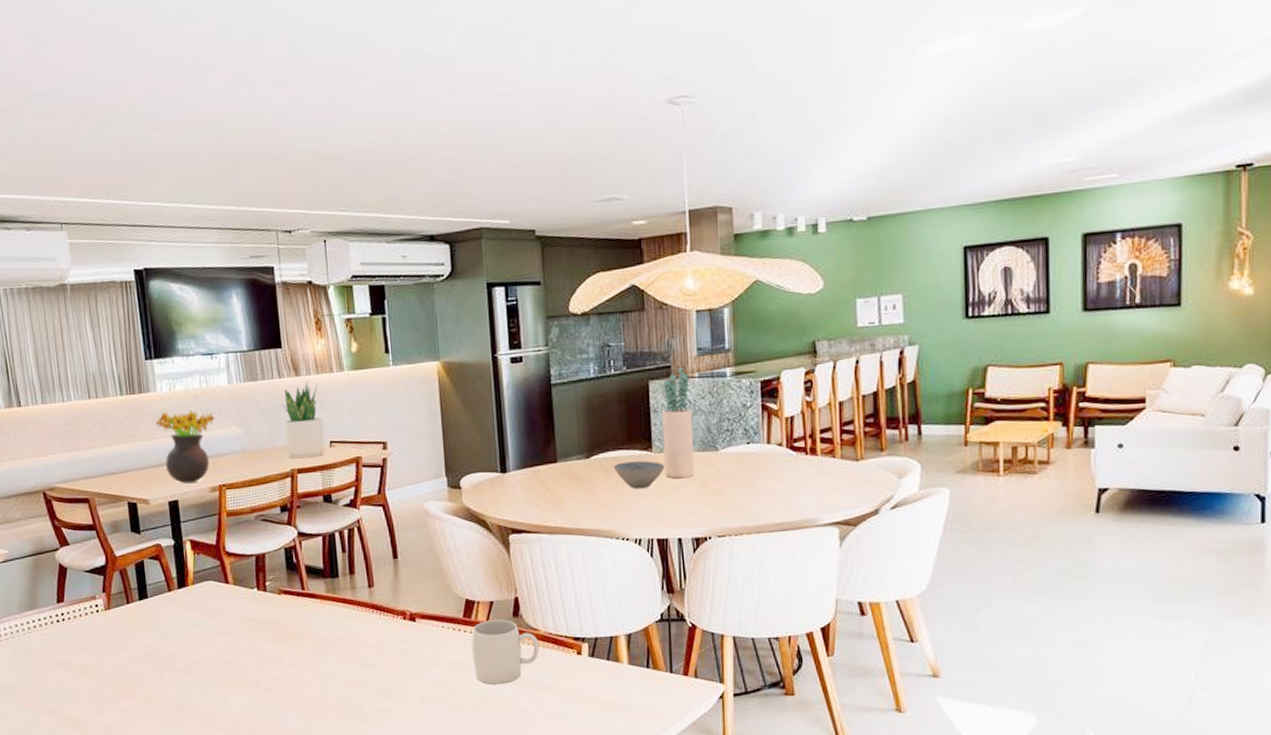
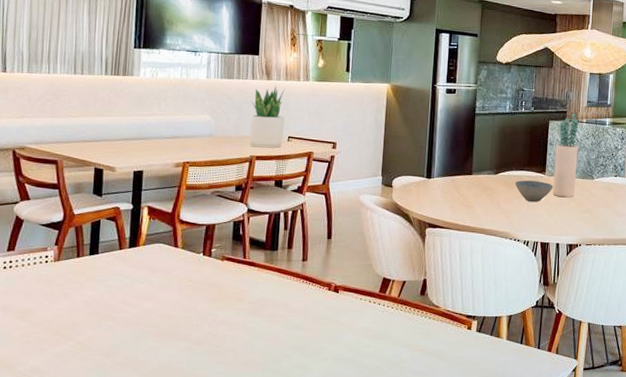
flower arrangement: present [155,409,215,484] -> none [134,93,190,158]
mug: present [471,619,540,684] -> none [382,296,439,350]

